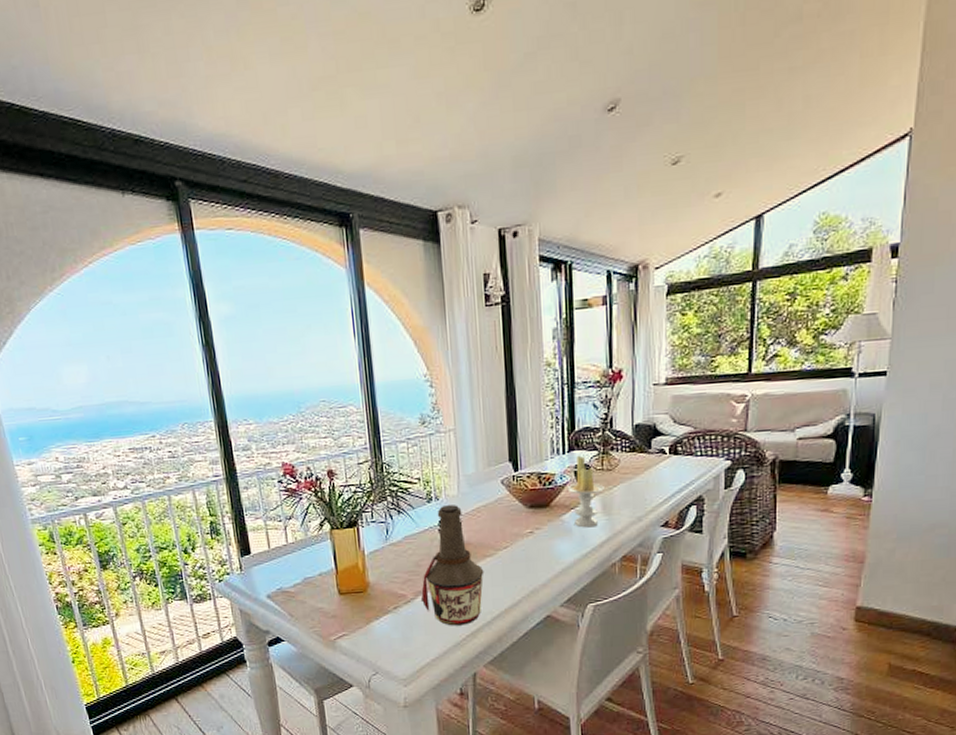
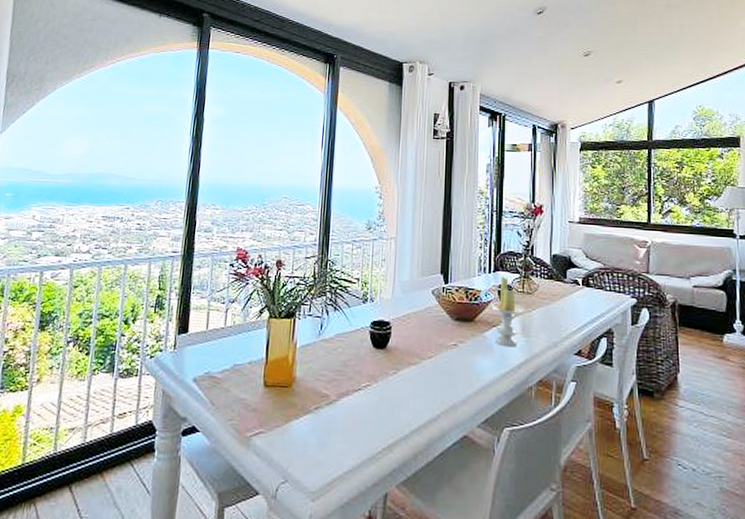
bottle: present [420,505,484,626] -> none [342,308,408,436]

